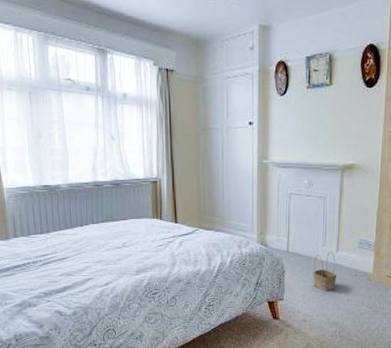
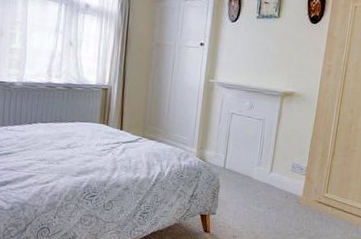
basket: present [313,251,336,292] -> none [245,172,269,210]

